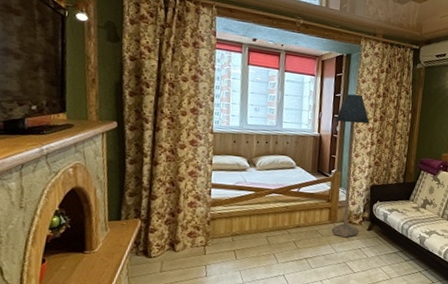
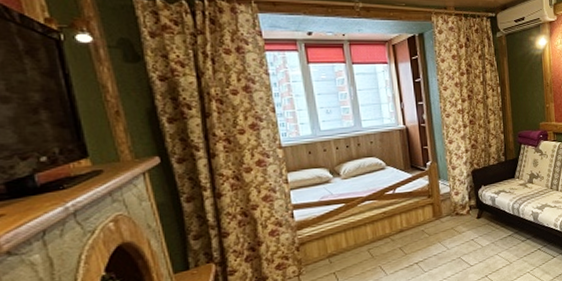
floor lamp: present [331,94,370,238] -> none [420,75,468,232]

